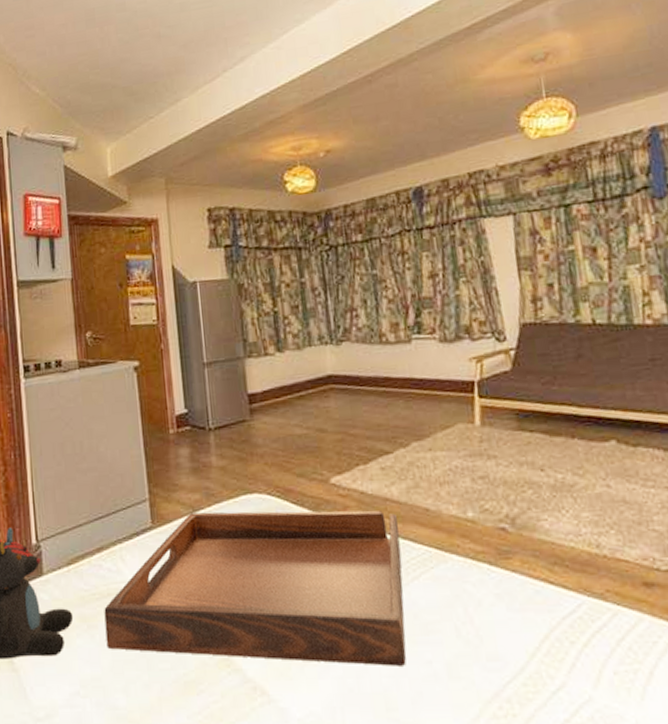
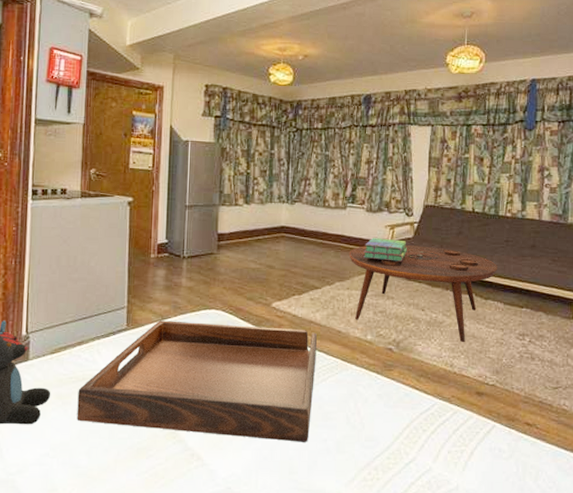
coffee table: none [423,379,646,511] -> present [349,244,498,342]
stack of books: none [444,375,506,406] -> present [363,238,407,261]

